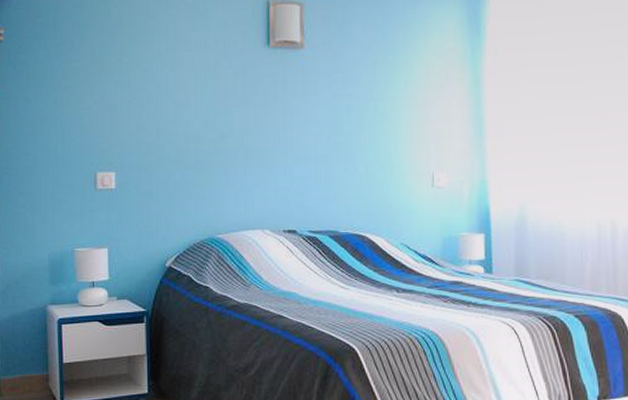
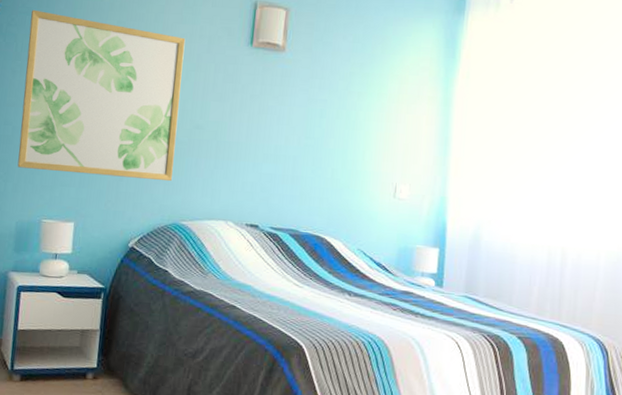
wall art: none [38,34,202,198] -> present [17,9,186,182]

